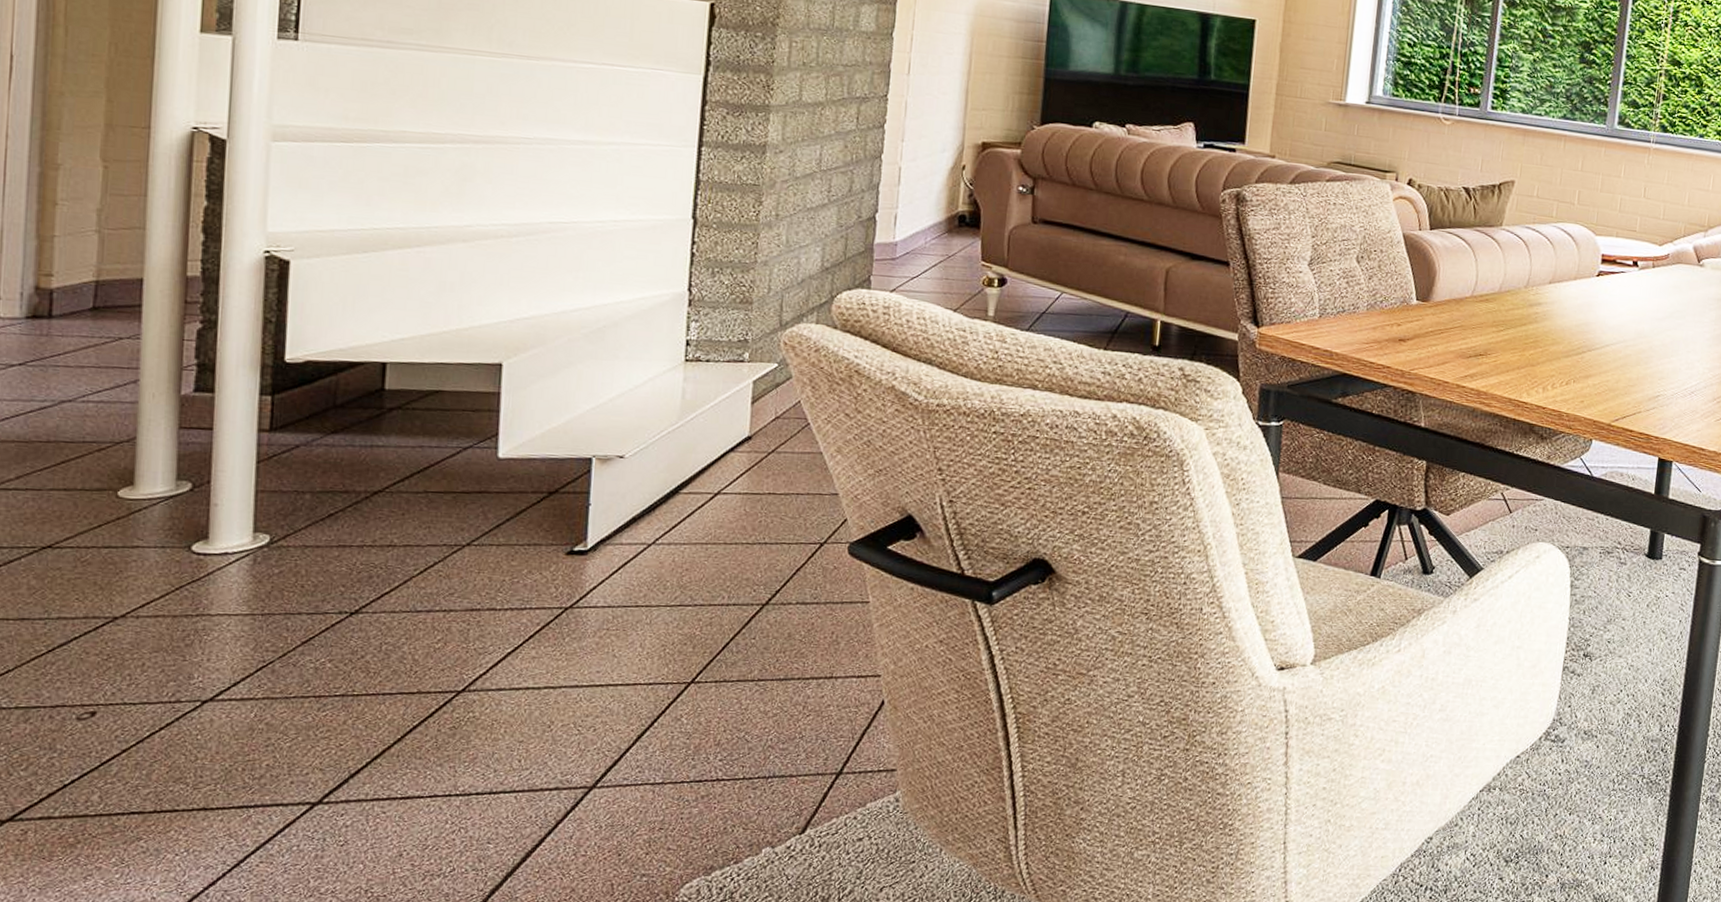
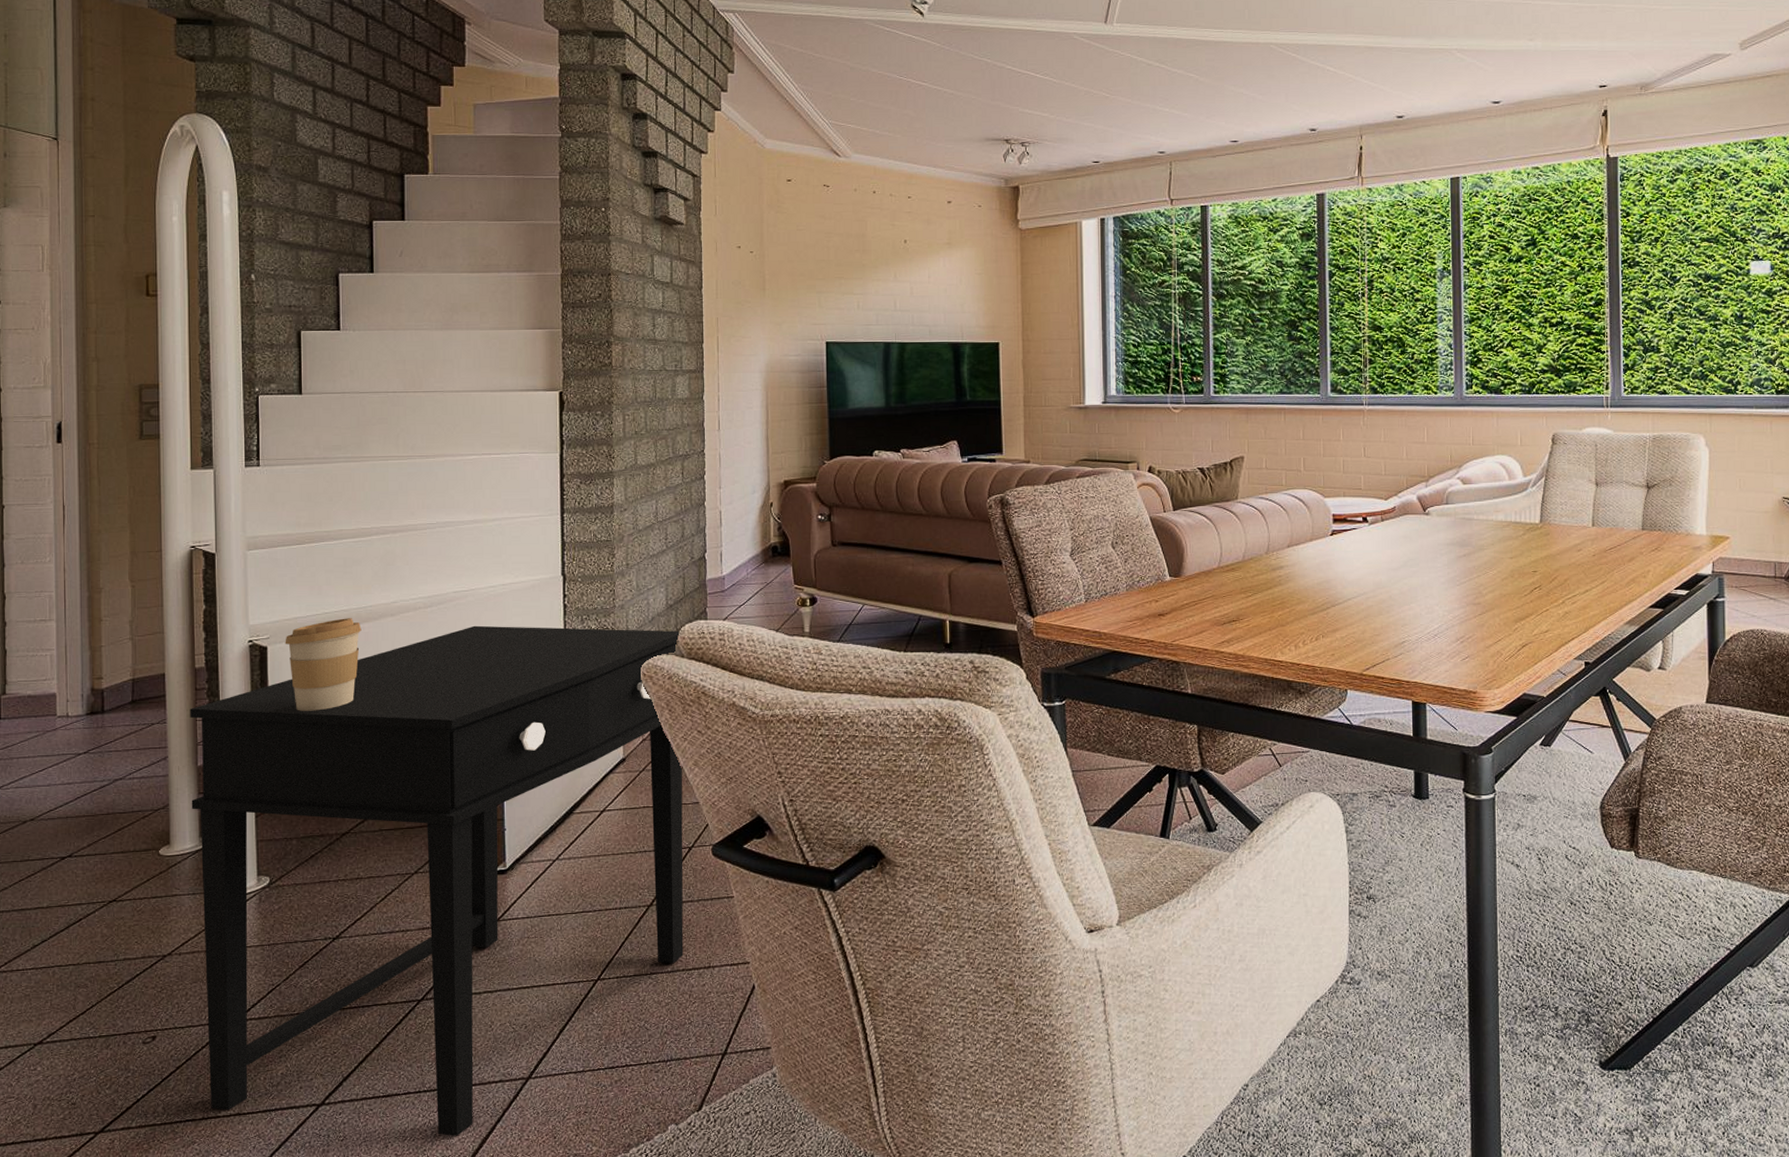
side table: none [166,264,835,848] -> present [190,625,684,1136]
coffee cup: none [315,237,422,345] -> present [285,618,362,711]

